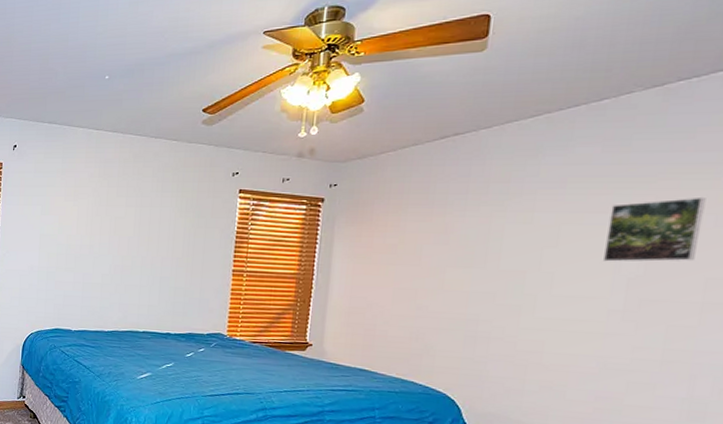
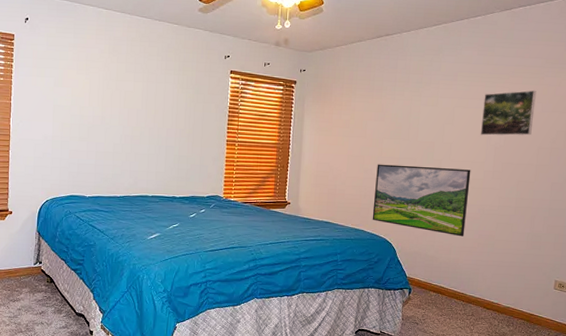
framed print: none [426,299,586,398] -> present [372,164,471,237]

